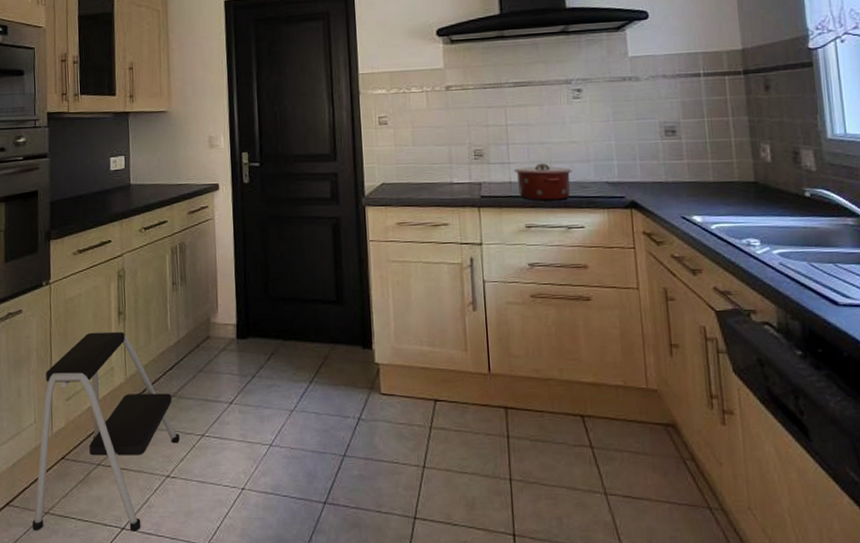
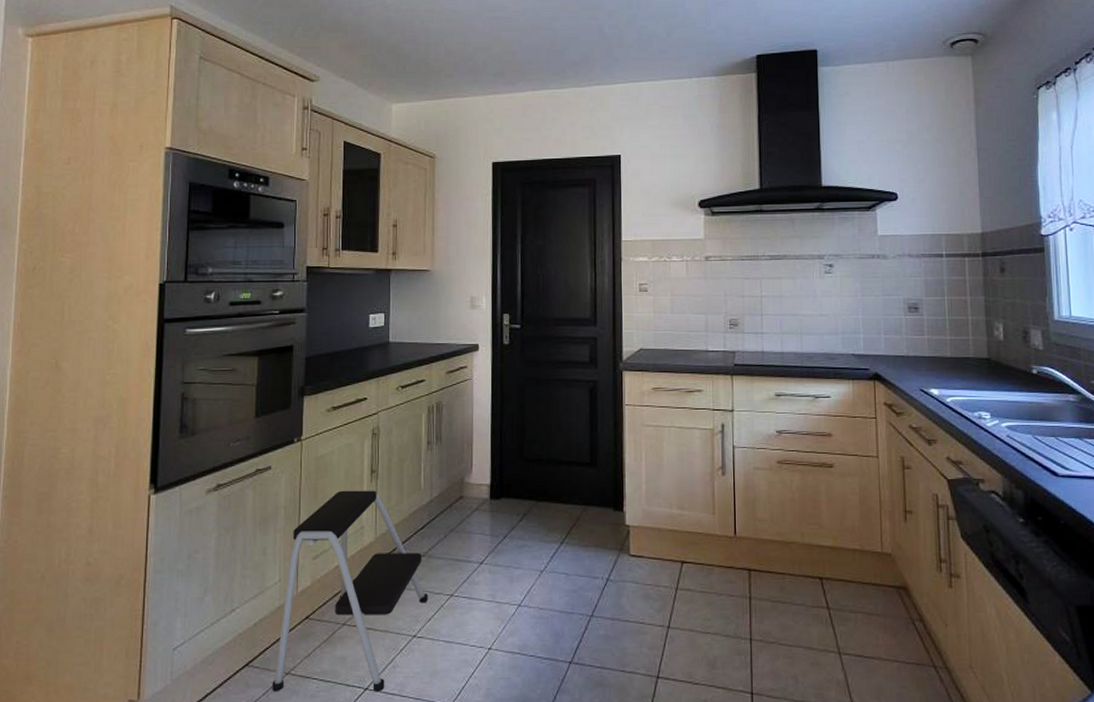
casserole: present [513,163,572,201] -> none [766,334,821,371]

